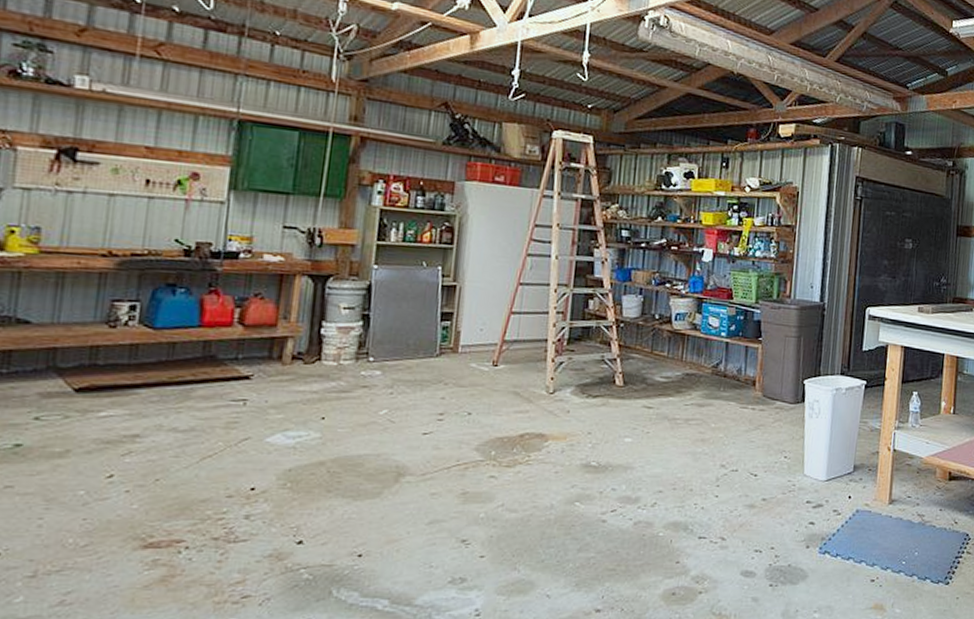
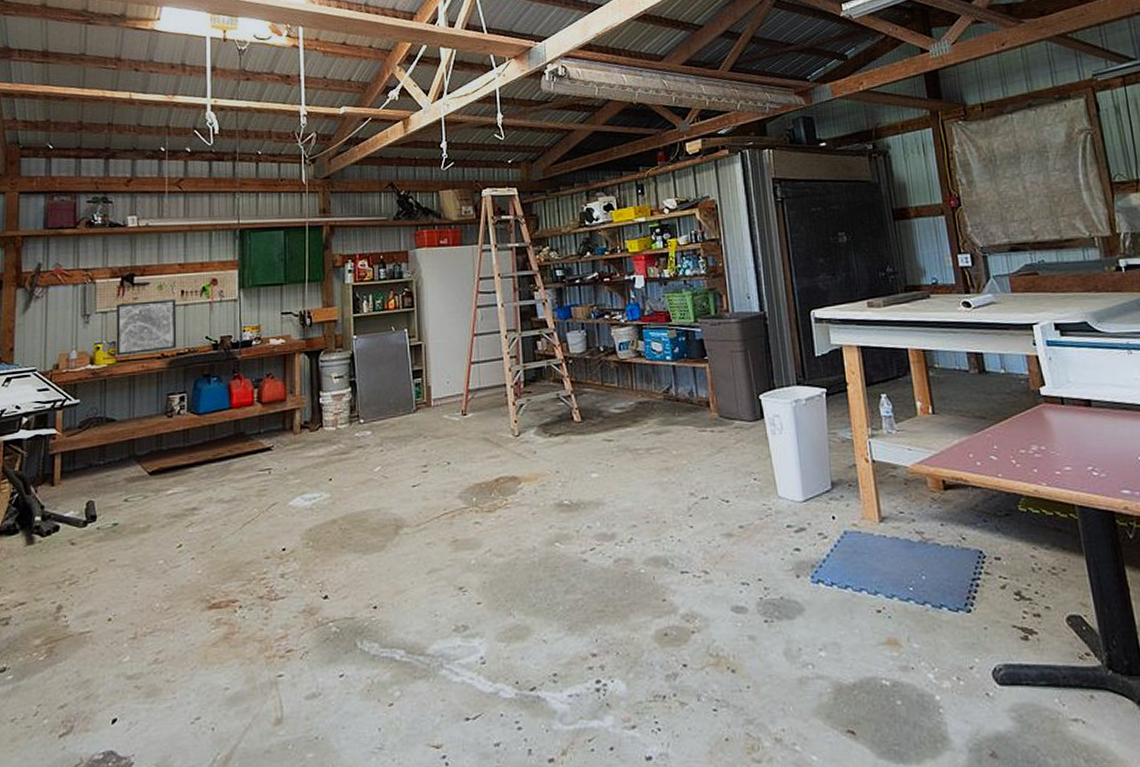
wall art: none [39,181,137,248] -> present [116,299,177,356]

